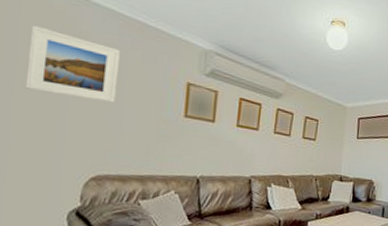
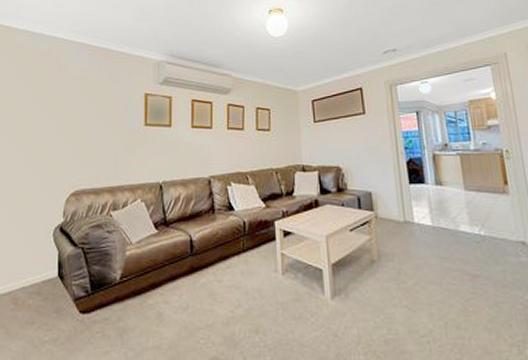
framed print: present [25,25,120,103] -> none [22,68,90,123]

